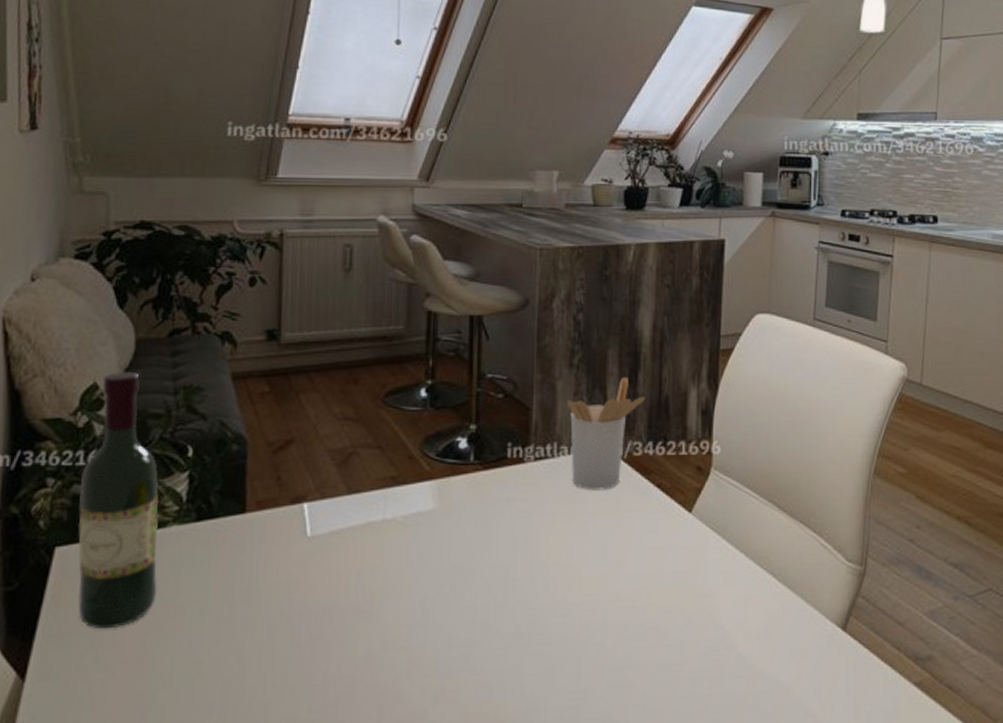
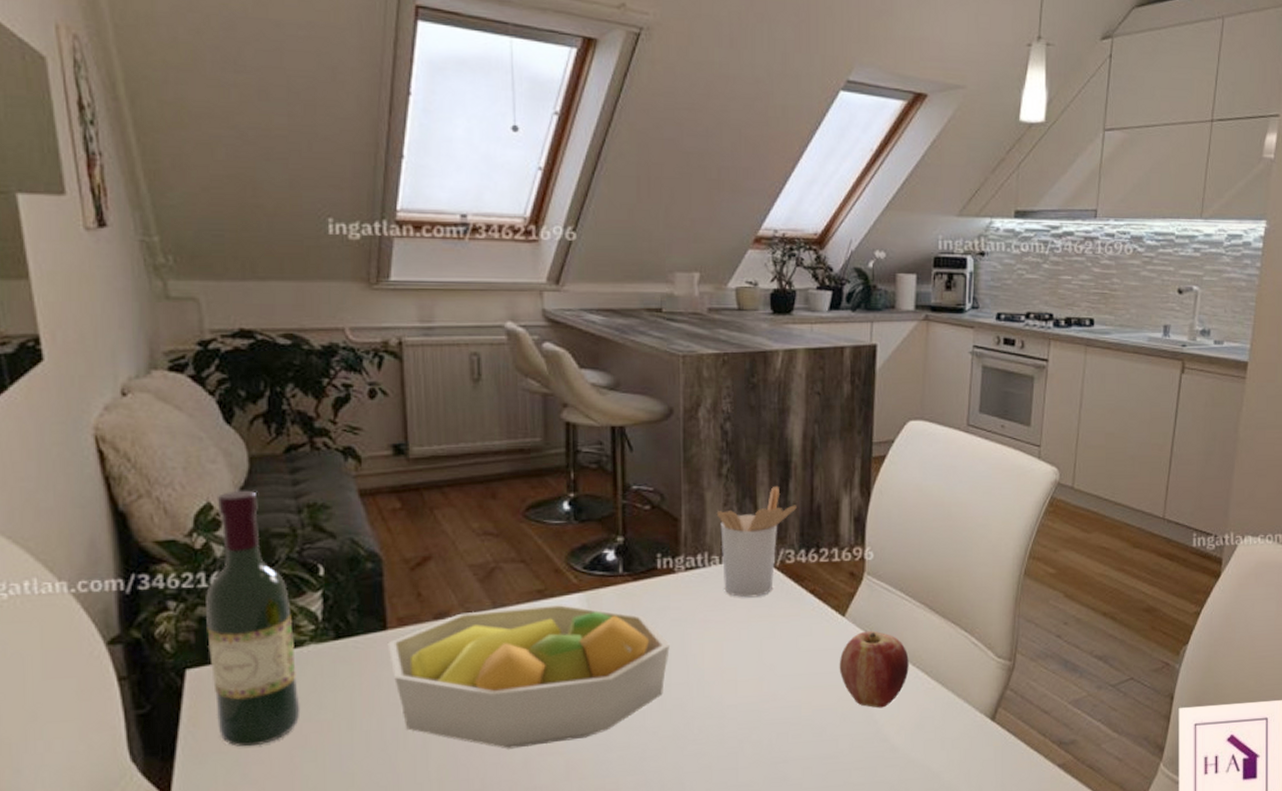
fruit bowl: none [245,491,516,642] -> present [387,604,670,749]
apple: none [685,528,756,613] -> present [839,630,909,708]

